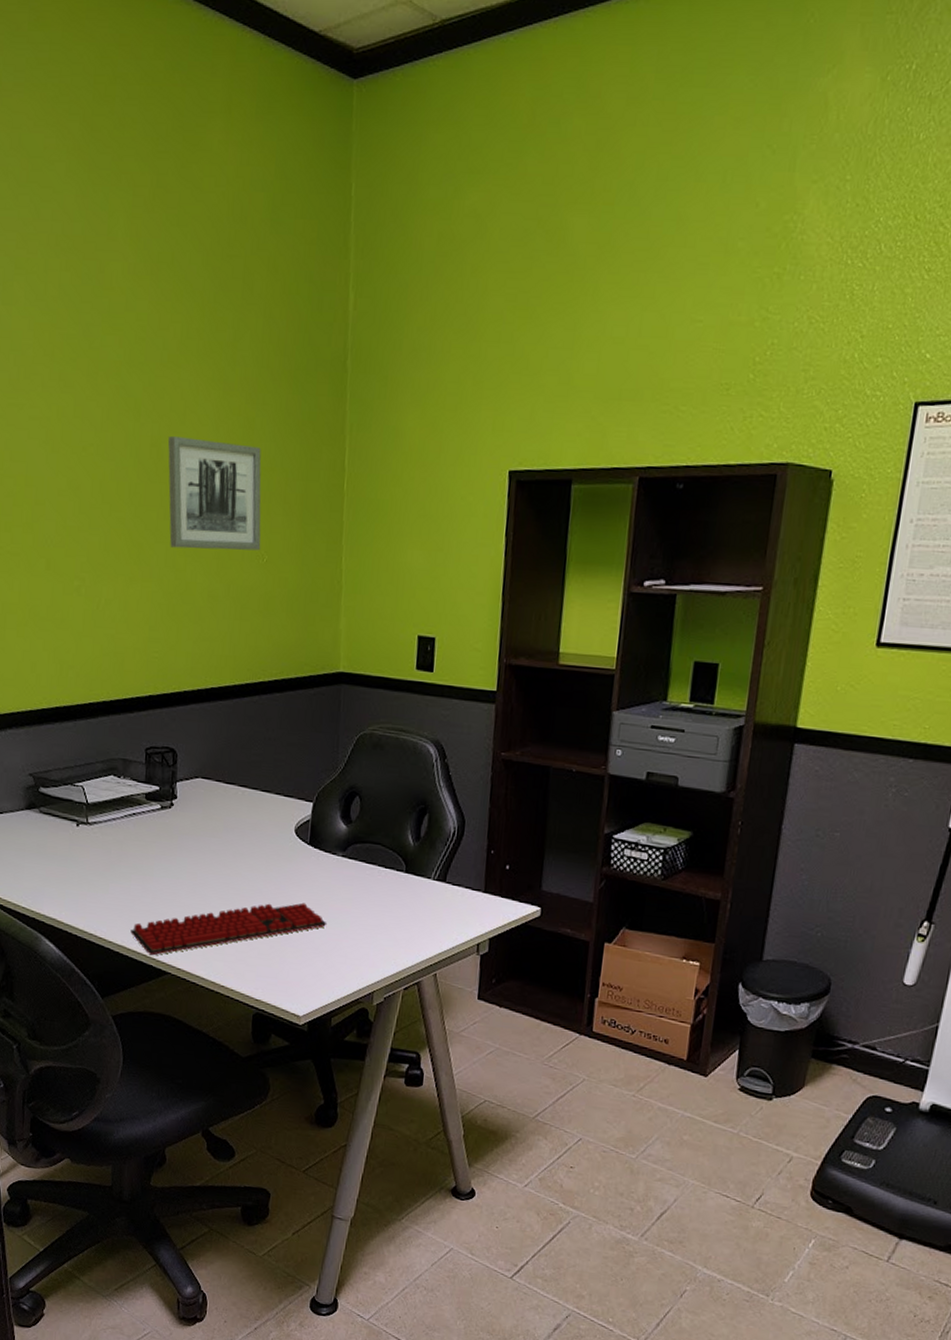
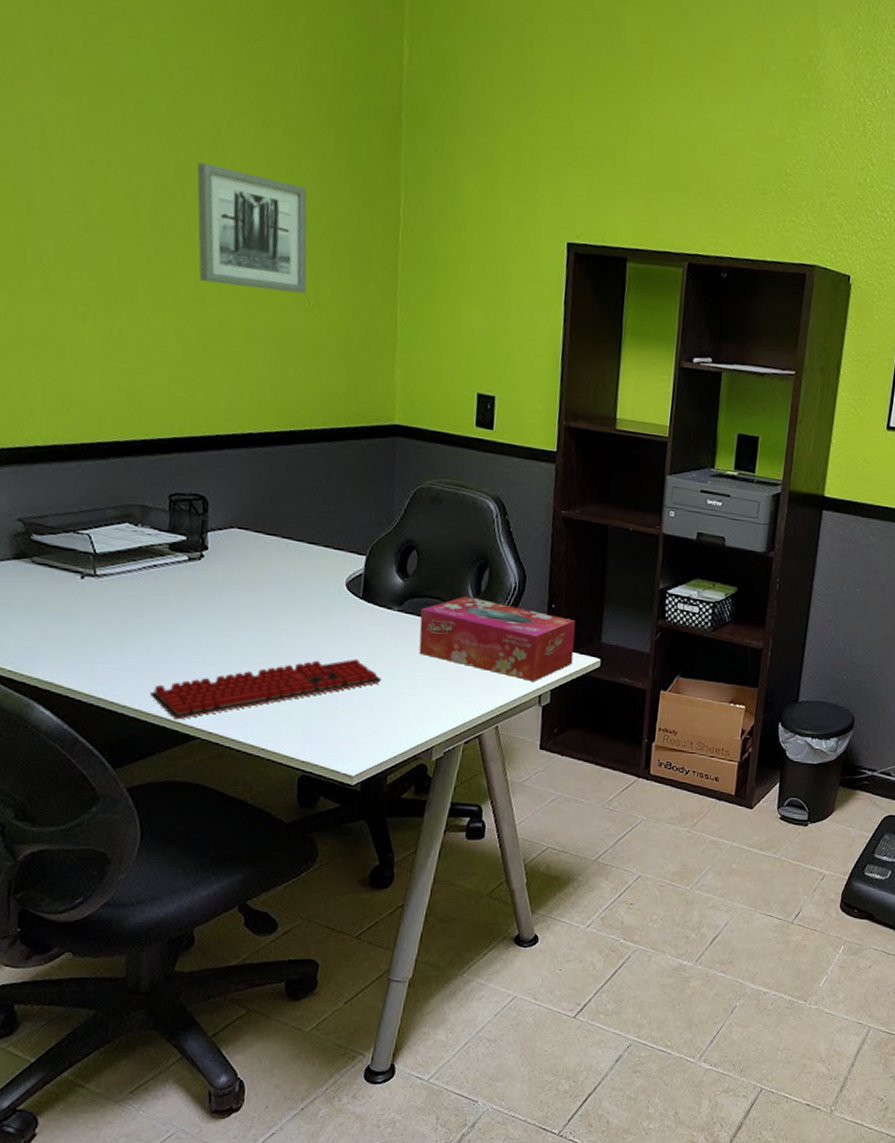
tissue box: none [361,841,515,929] -> present [419,596,575,681]

